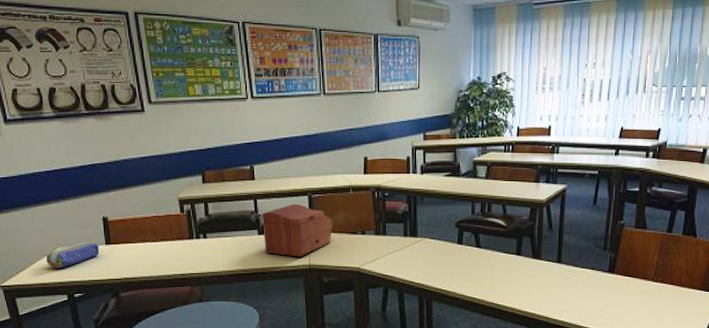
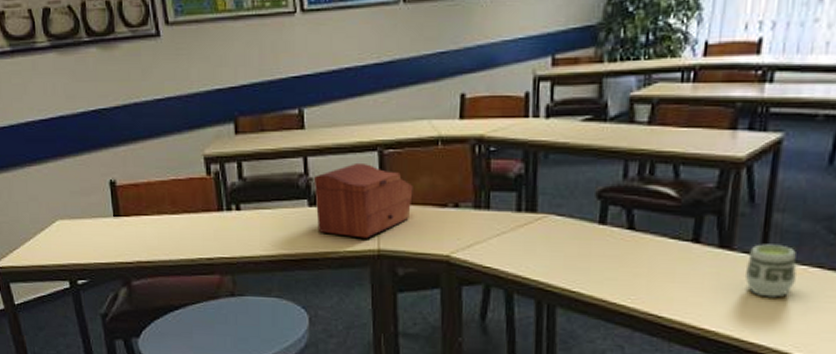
pencil case: present [47,242,100,268] -> none [44,213,107,247]
cup: none [549,255,579,290] -> present [744,244,797,298]

